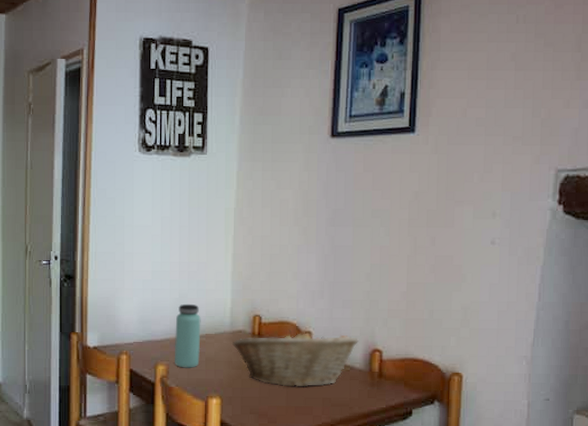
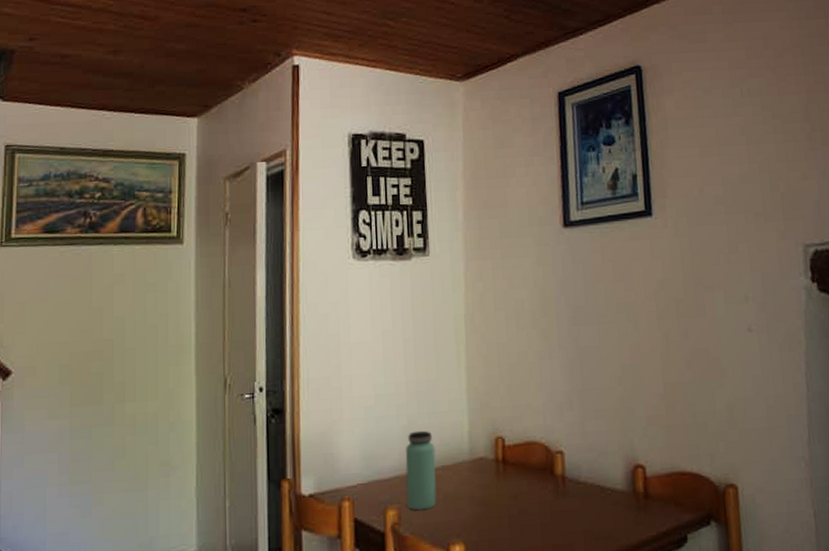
fruit basket: present [232,329,360,387] -> none [474,450,619,522]

